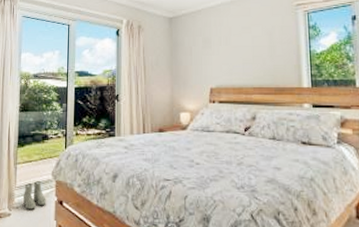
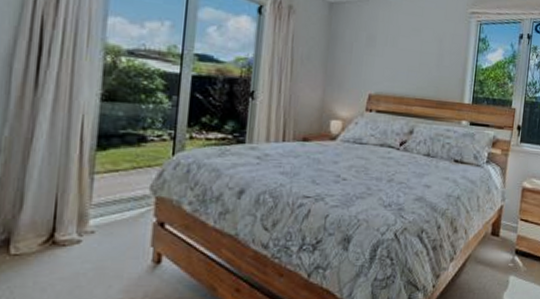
boots: present [22,181,46,209] -> none [102,197,140,234]

